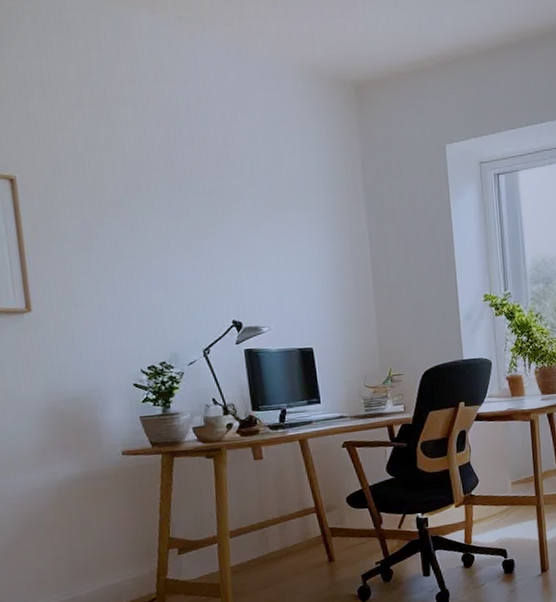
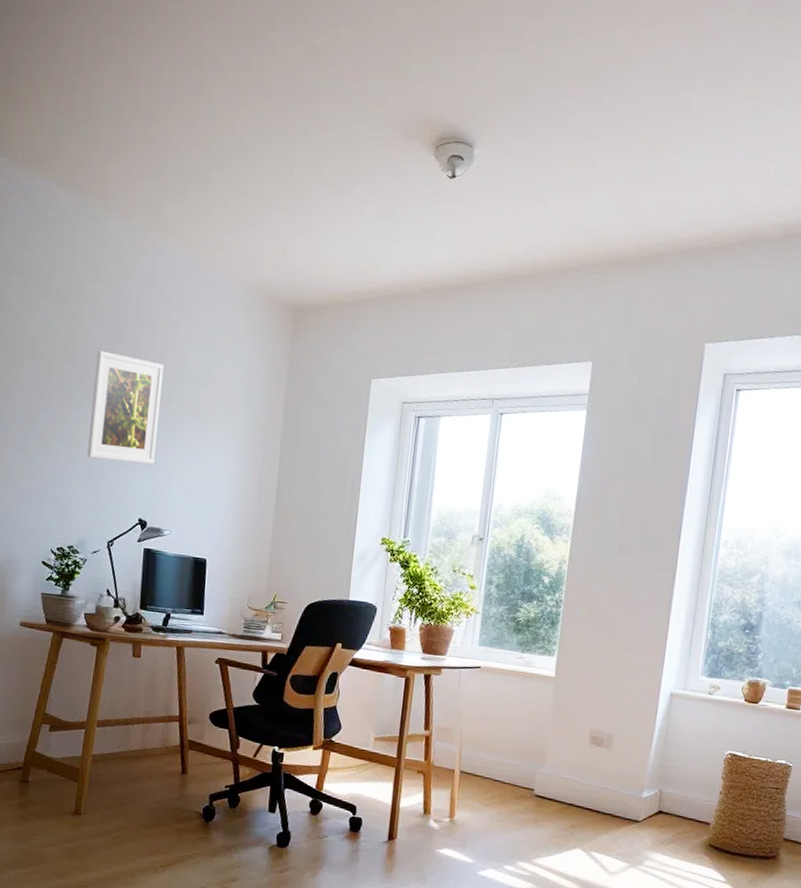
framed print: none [150,155,238,268] -> present [86,351,165,464]

